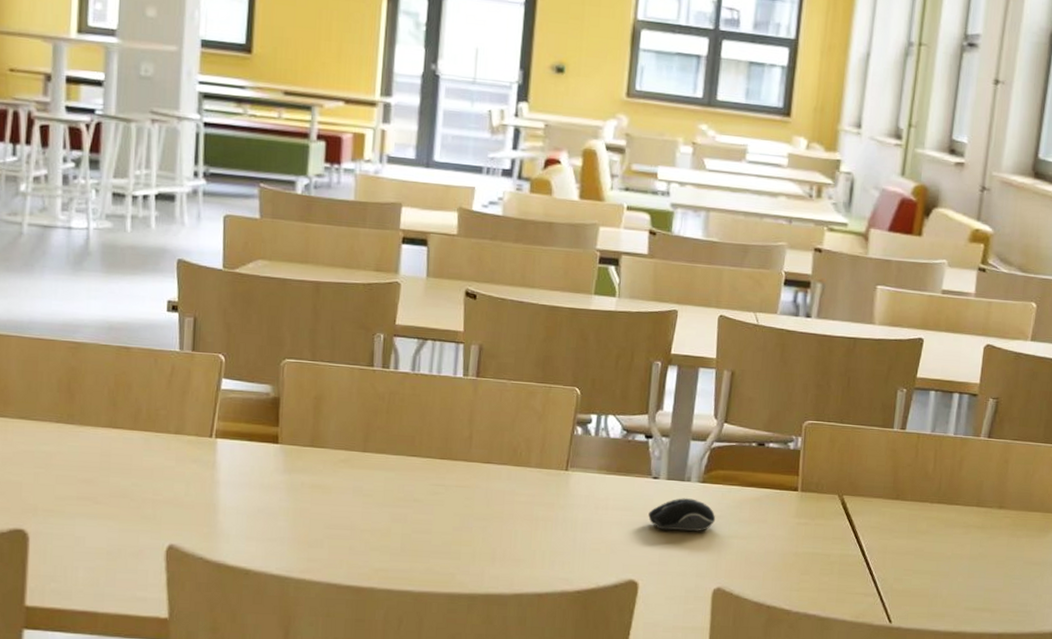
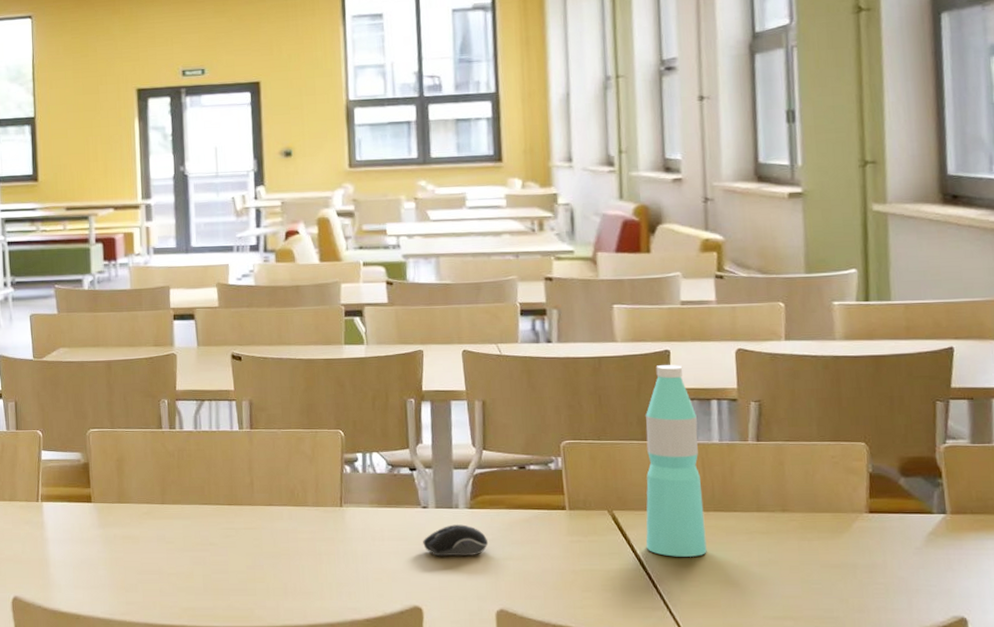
water bottle: none [868,353,938,546] -> present [646,365,707,557]

